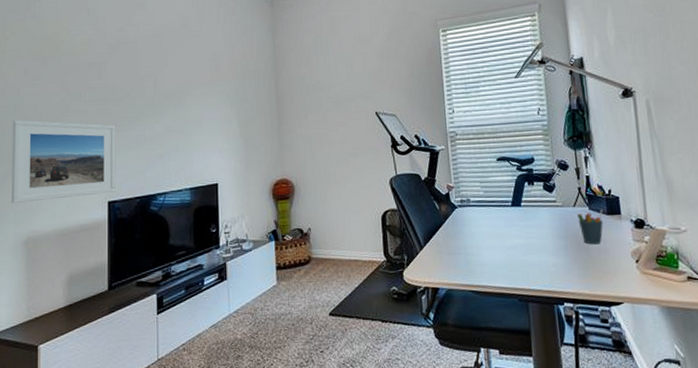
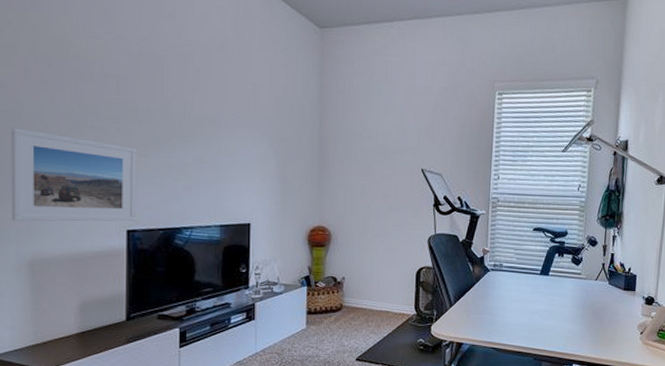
pen holder: present [577,209,603,245] -> none [597,285,620,316]

